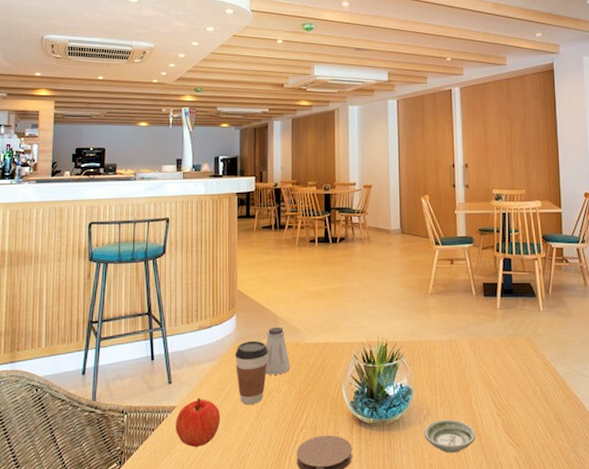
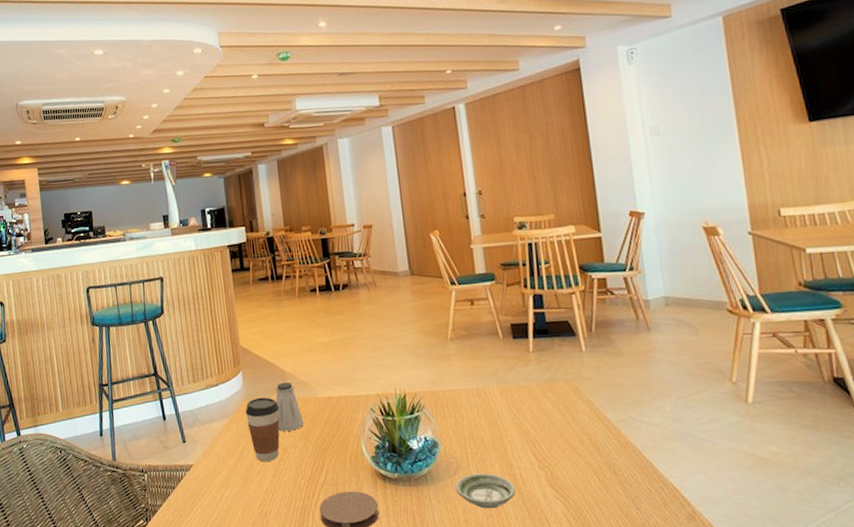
apple: present [176,398,221,447] -> none [194,456,239,504]

